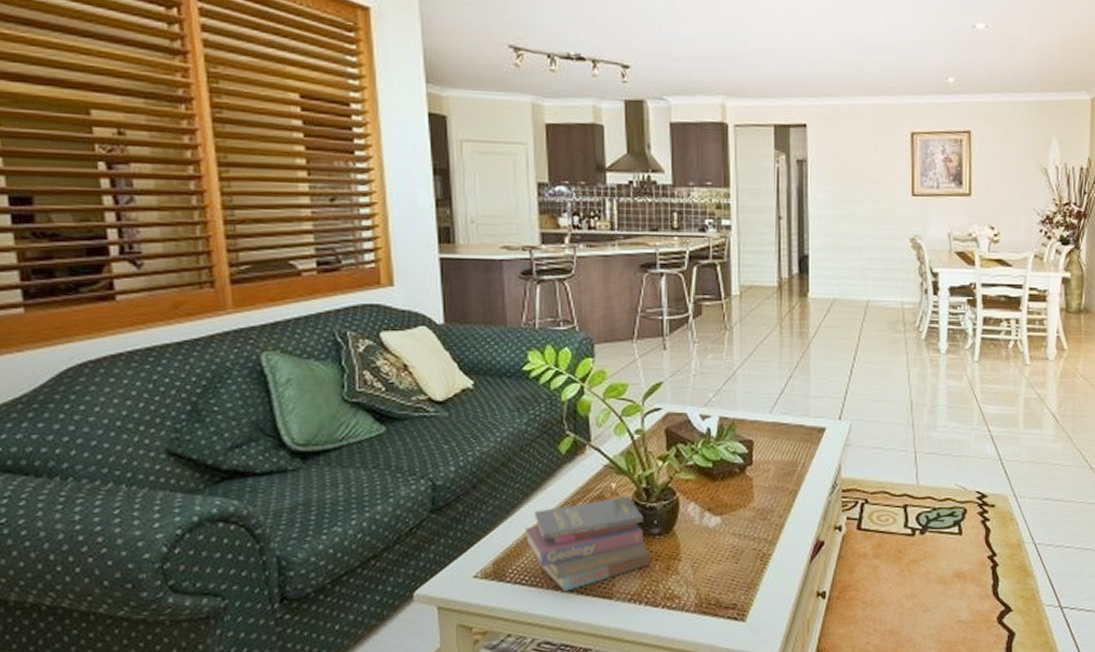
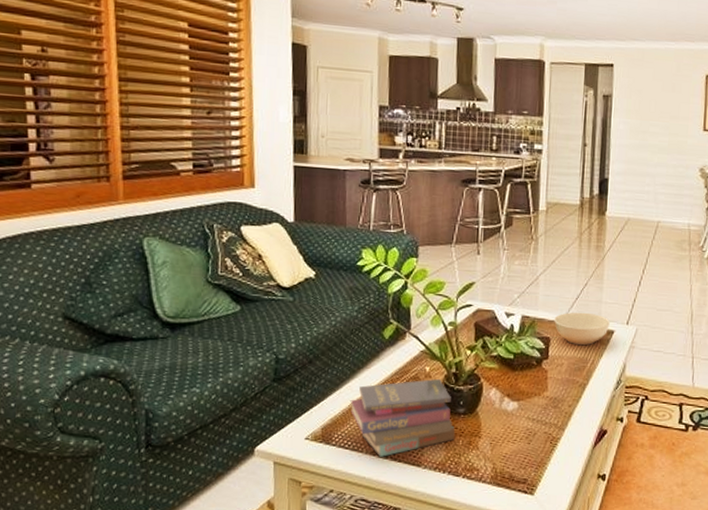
bowl: none [756,409,821,446] -> present [554,312,611,345]

